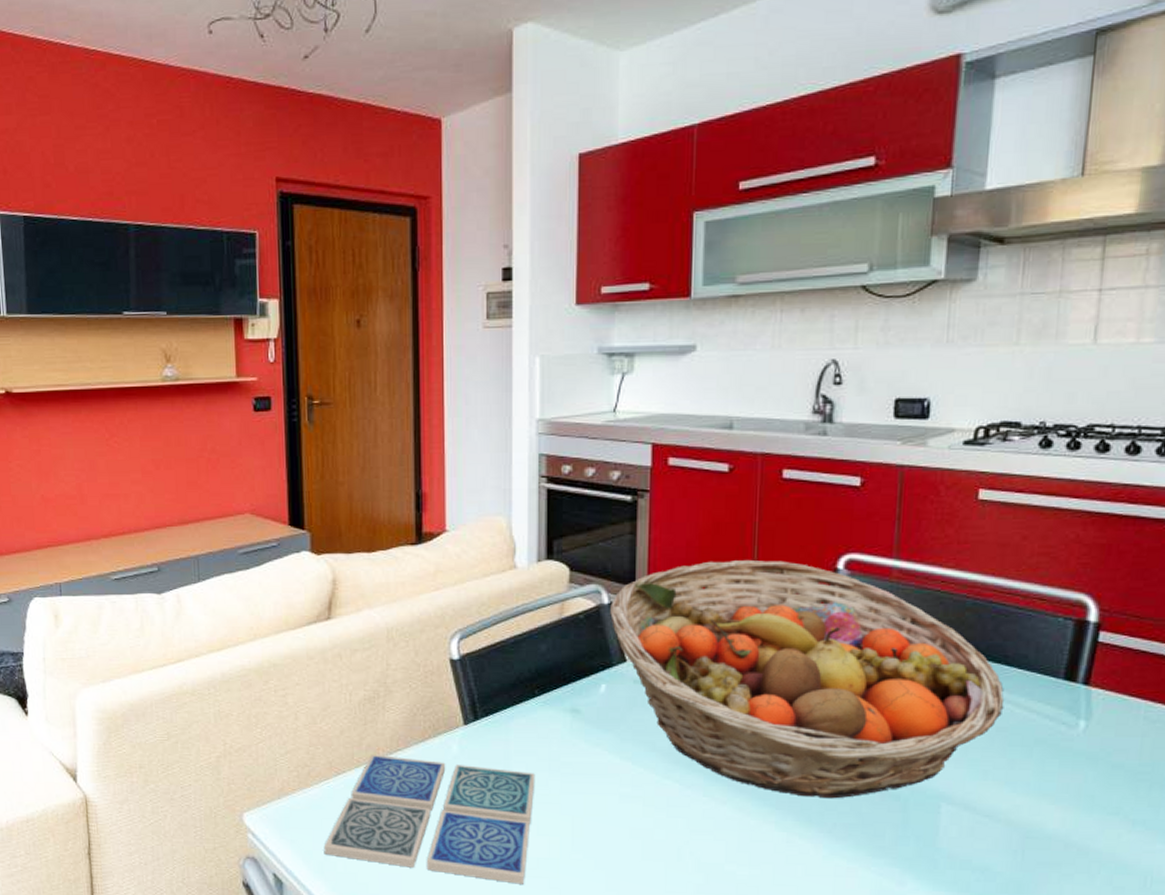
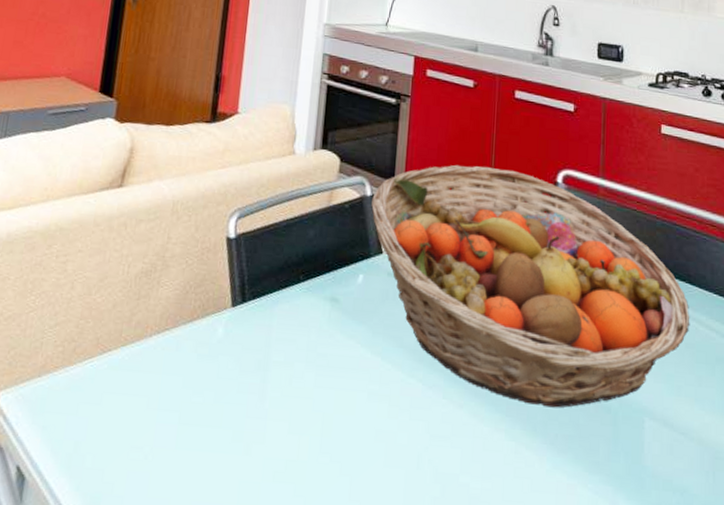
drink coaster: present [323,754,536,884] -> none [74,332,293,490]

